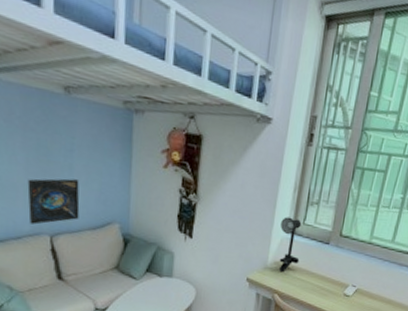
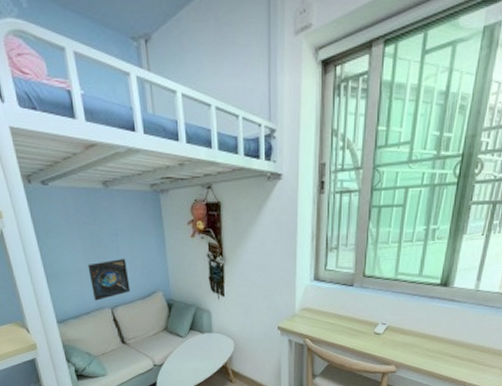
desk lamp: present [279,217,302,271] -> none [303,265,326,317]

